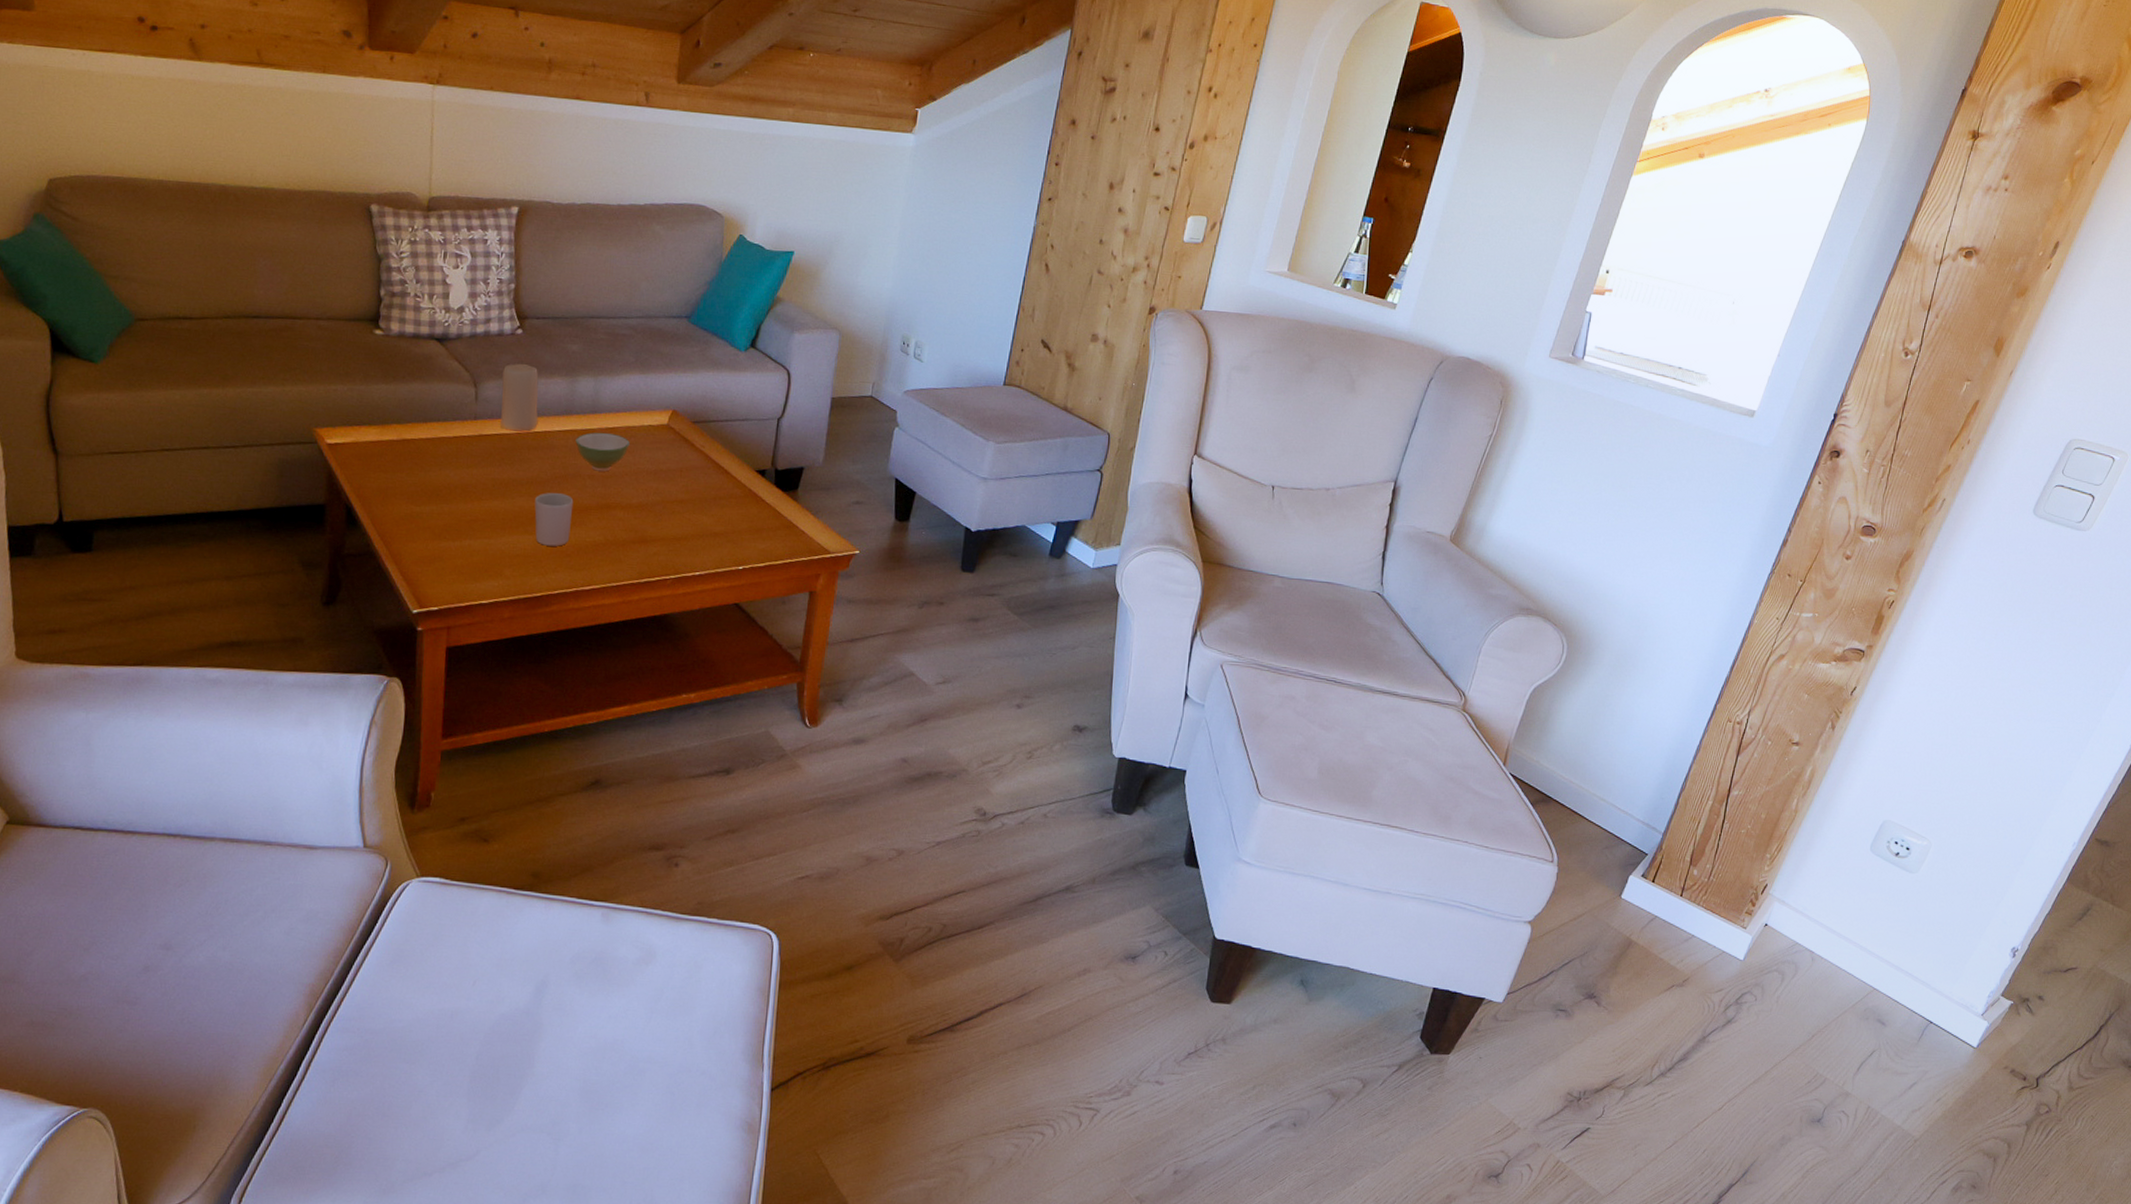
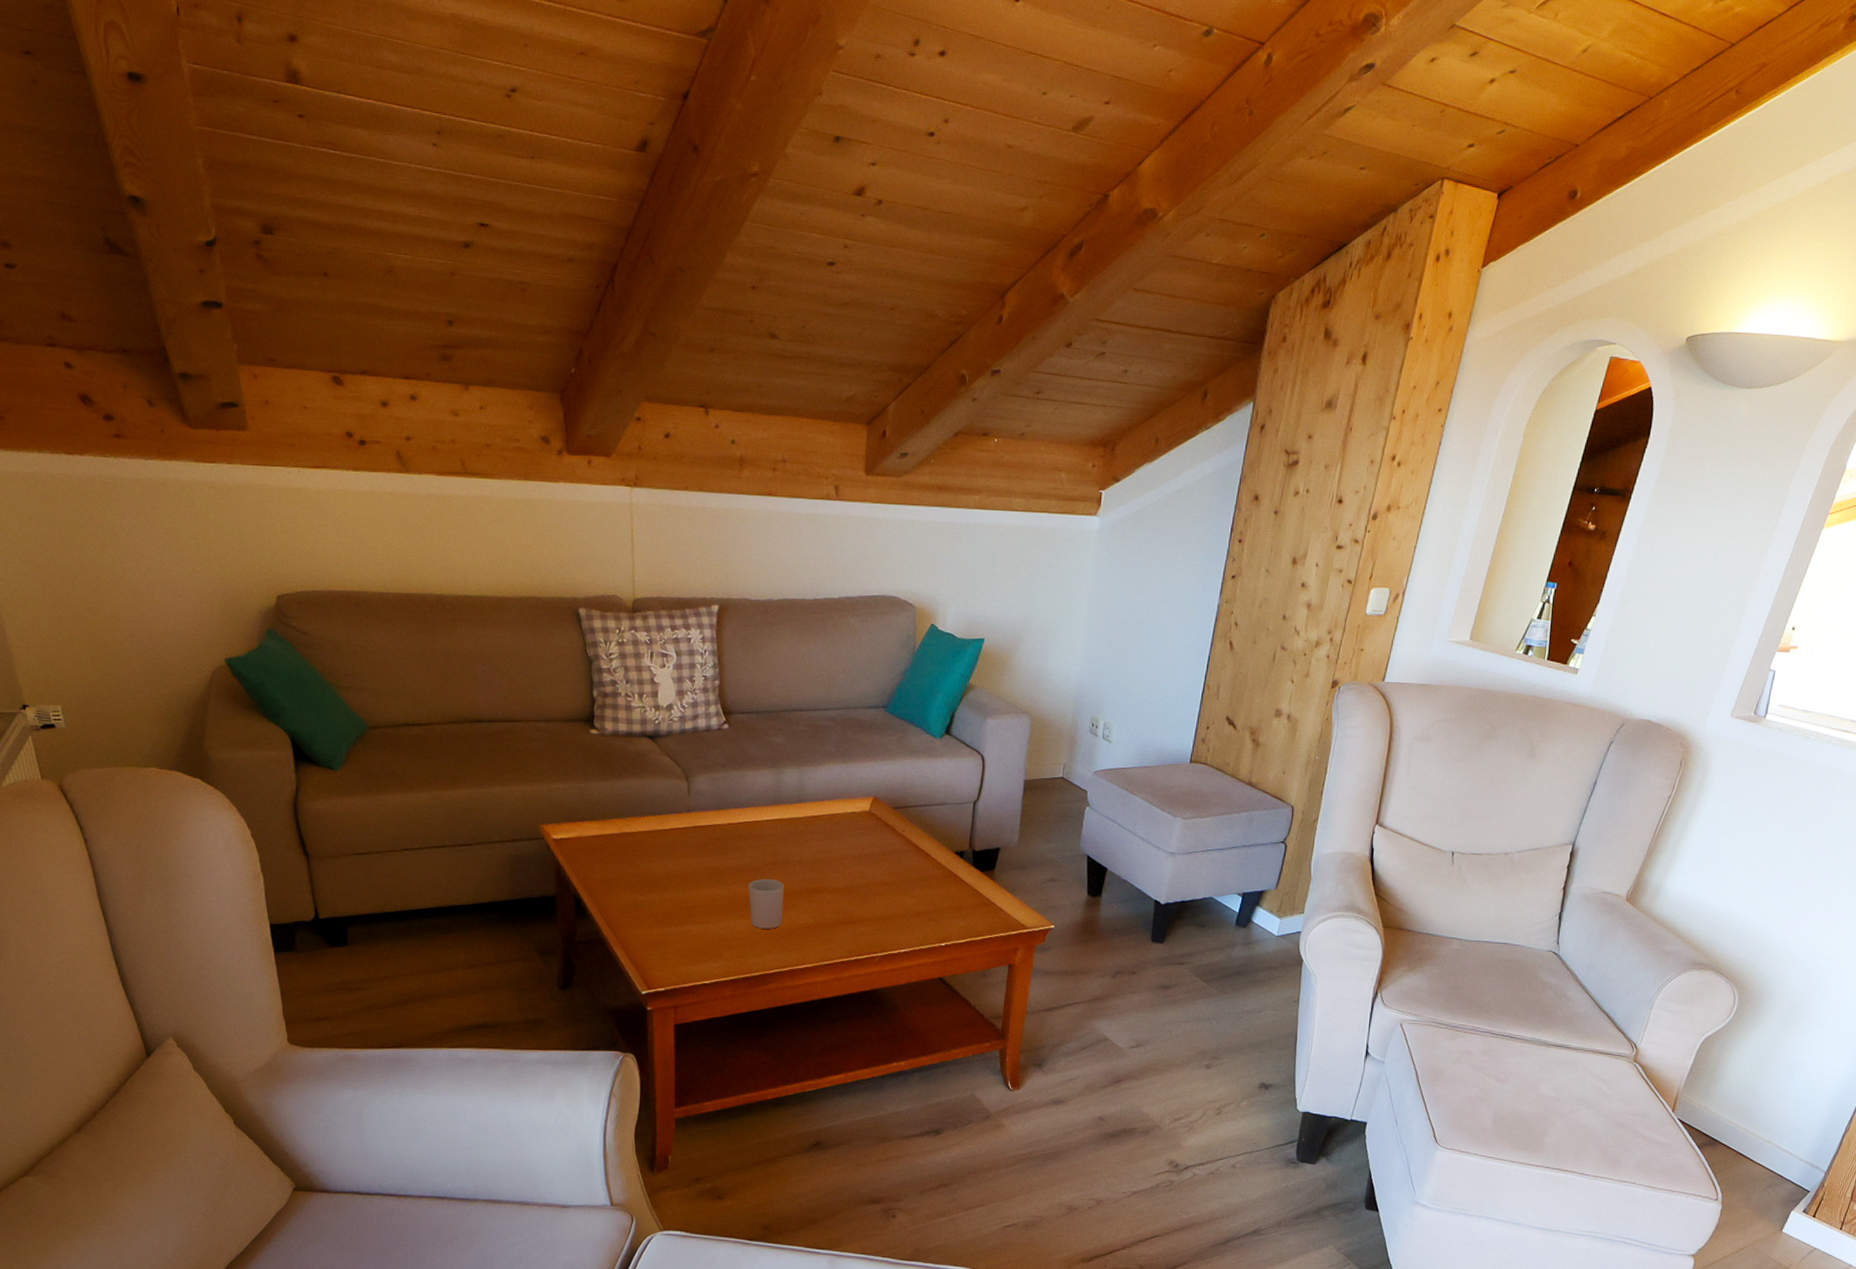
candle: present [499,363,539,432] -> none [711,757,748,822]
bowl: present [575,432,630,472] -> none [784,820,835,858]

